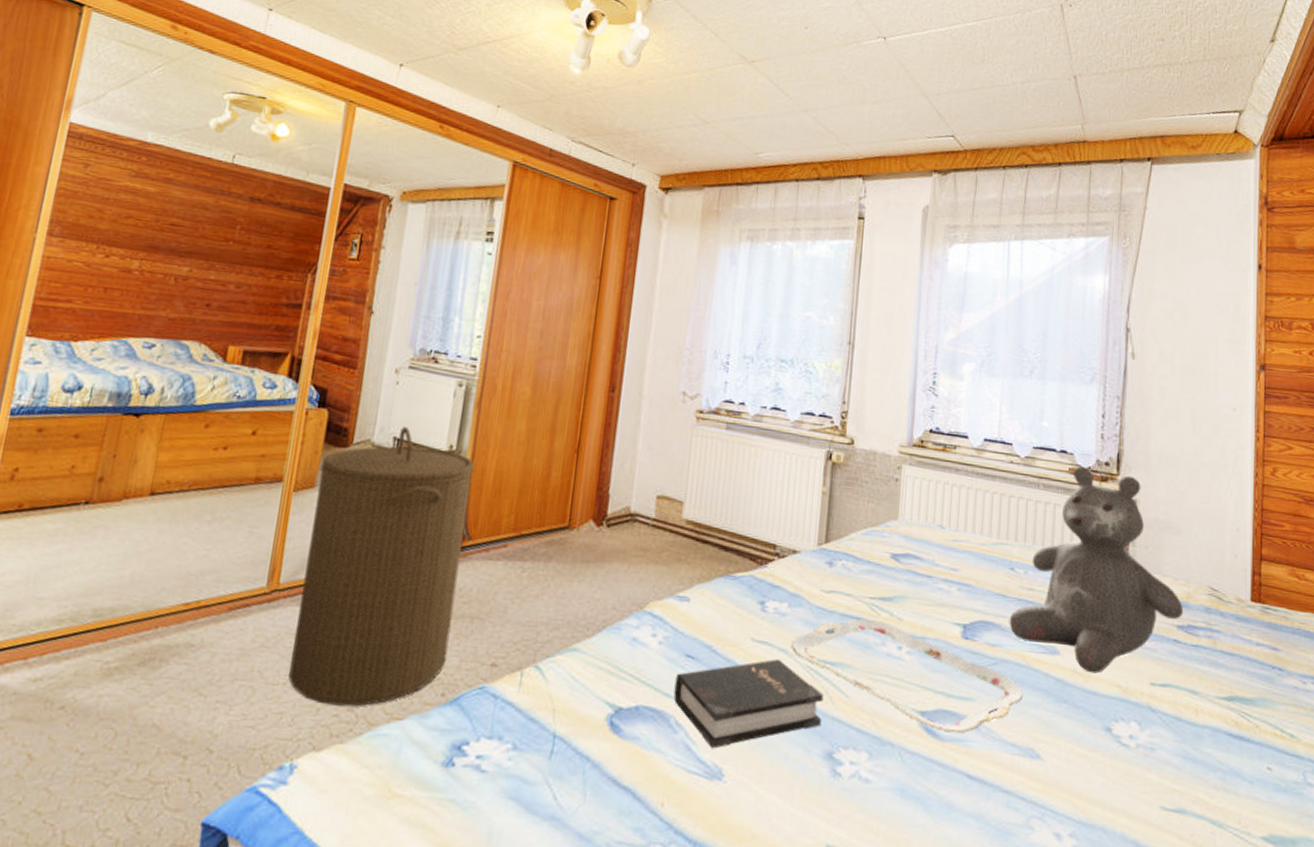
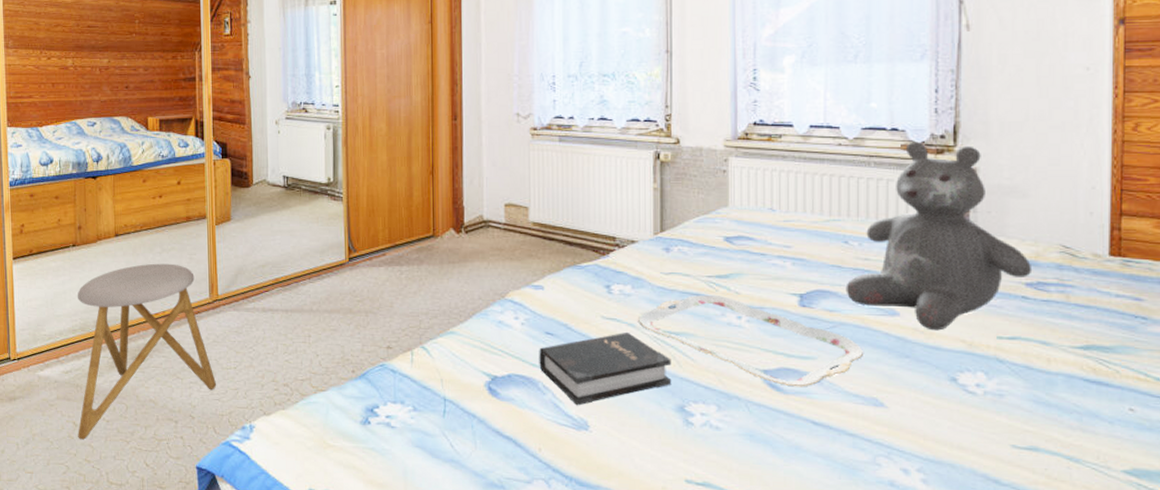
stool: none [30,535,255,781] -> present [78,263,217,440]
laundry hamper: present [288,427,475,706] -> none [232,167,352,383]

